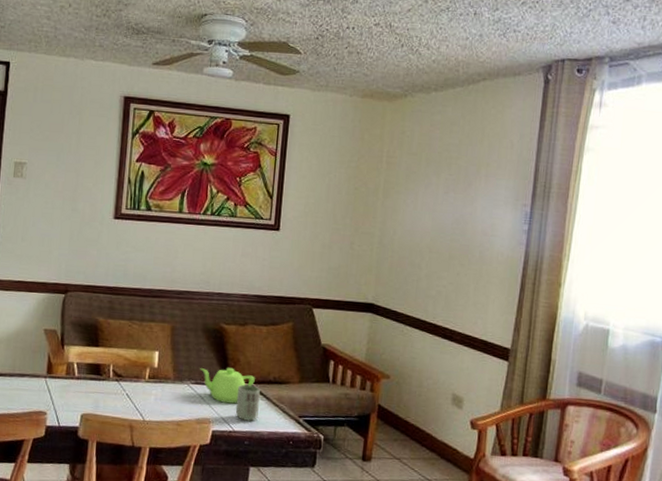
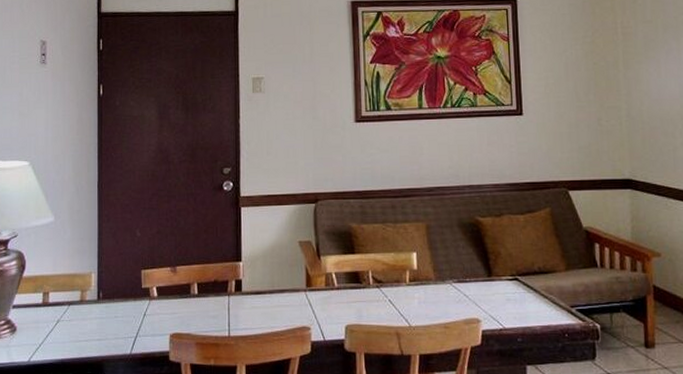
teapot: present [200,367,255,404] -> none [461,261,519,300]
cup: present [235,384,260,422] -> none [502,278,528,318]

